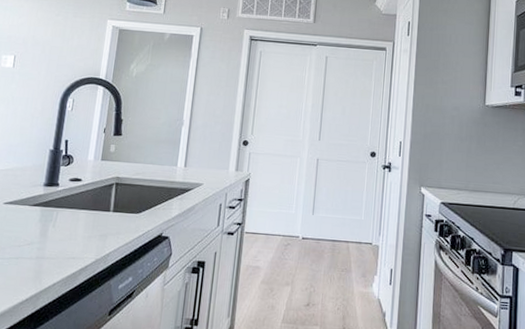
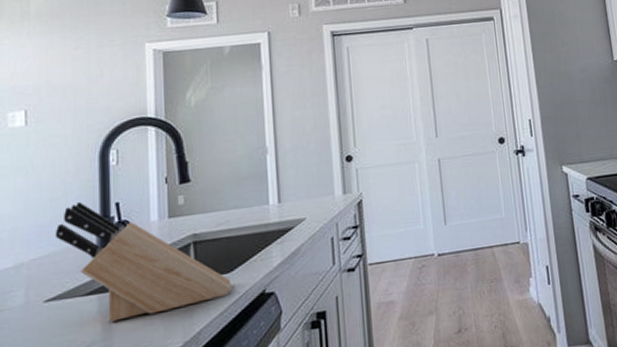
knife block: none [19,133,138,232] -> present [55,201,232,322]

